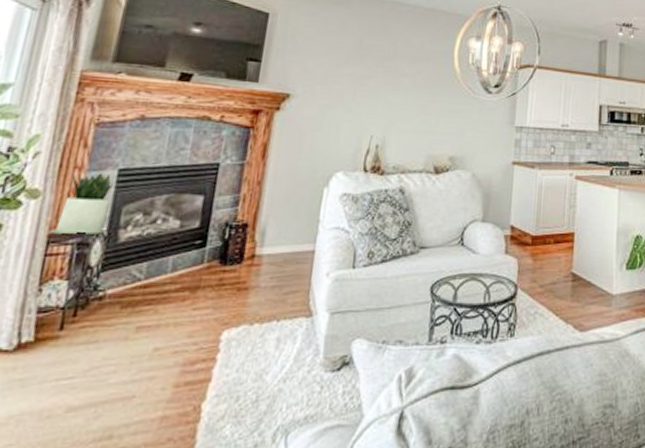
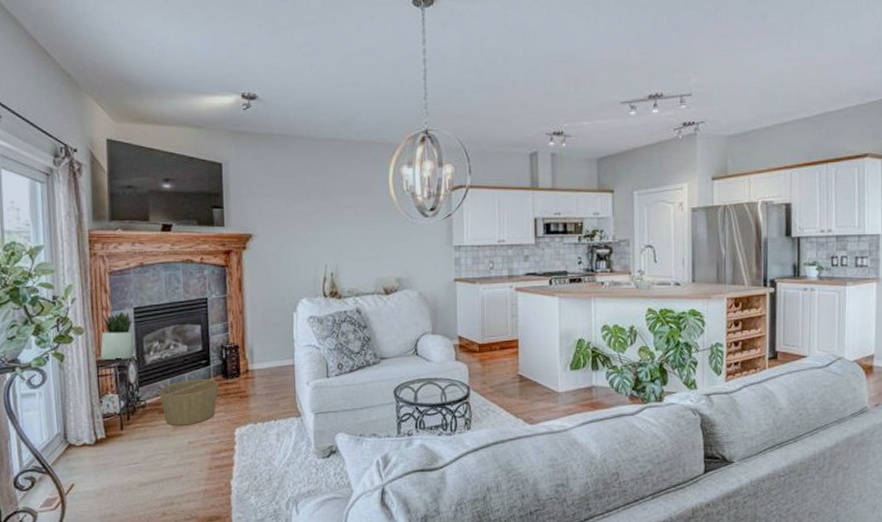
basket: none [126,264,212,326] -> present [158,379,219,426]

